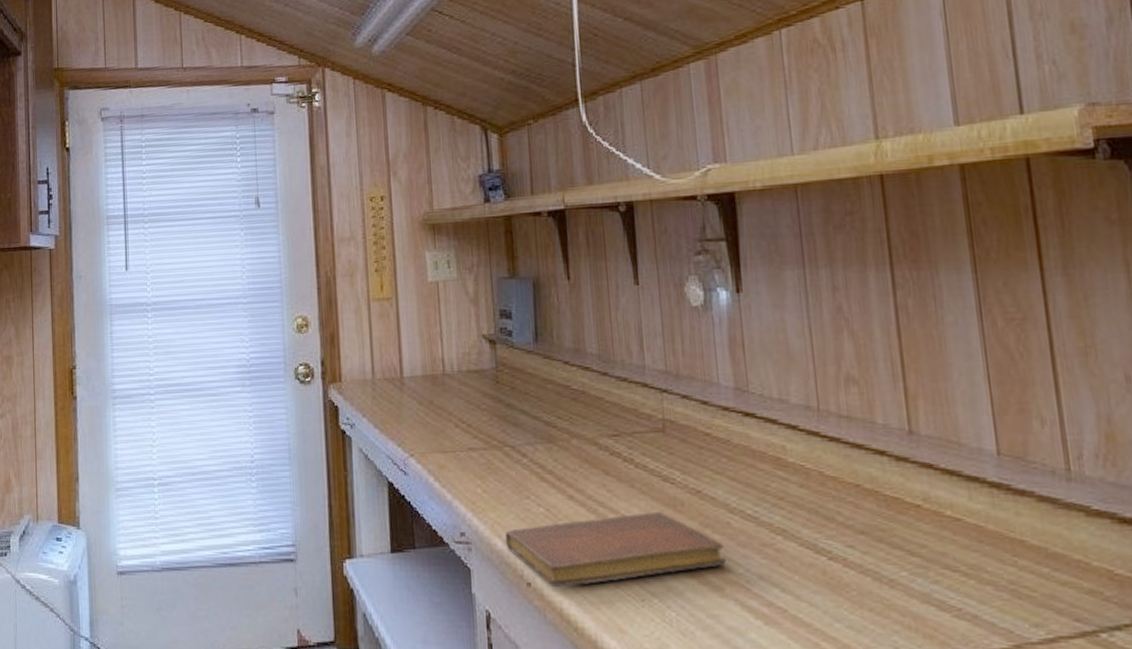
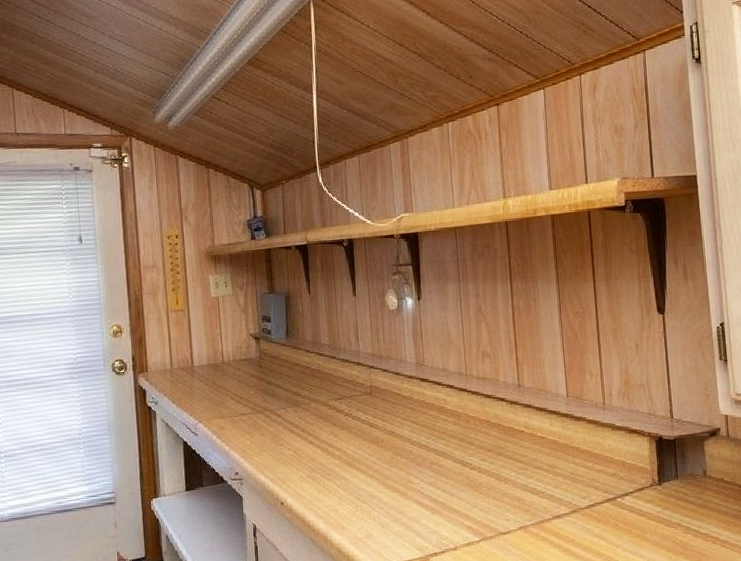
notebook: present [505,511,726,587] -> none [266,447,409,503]

